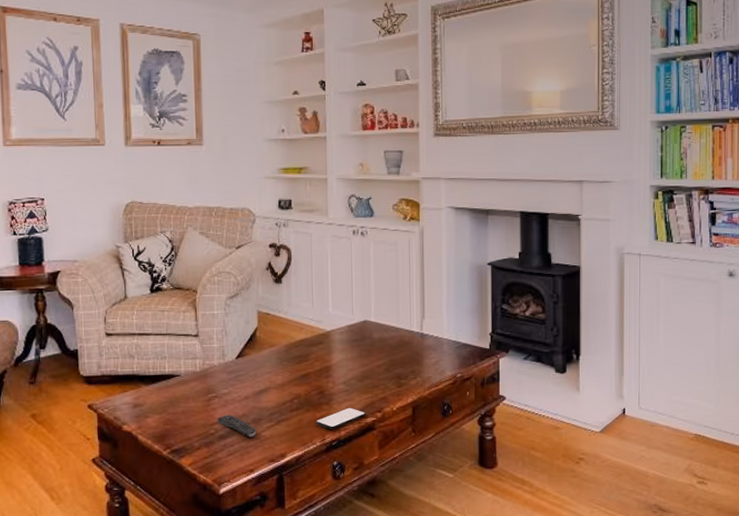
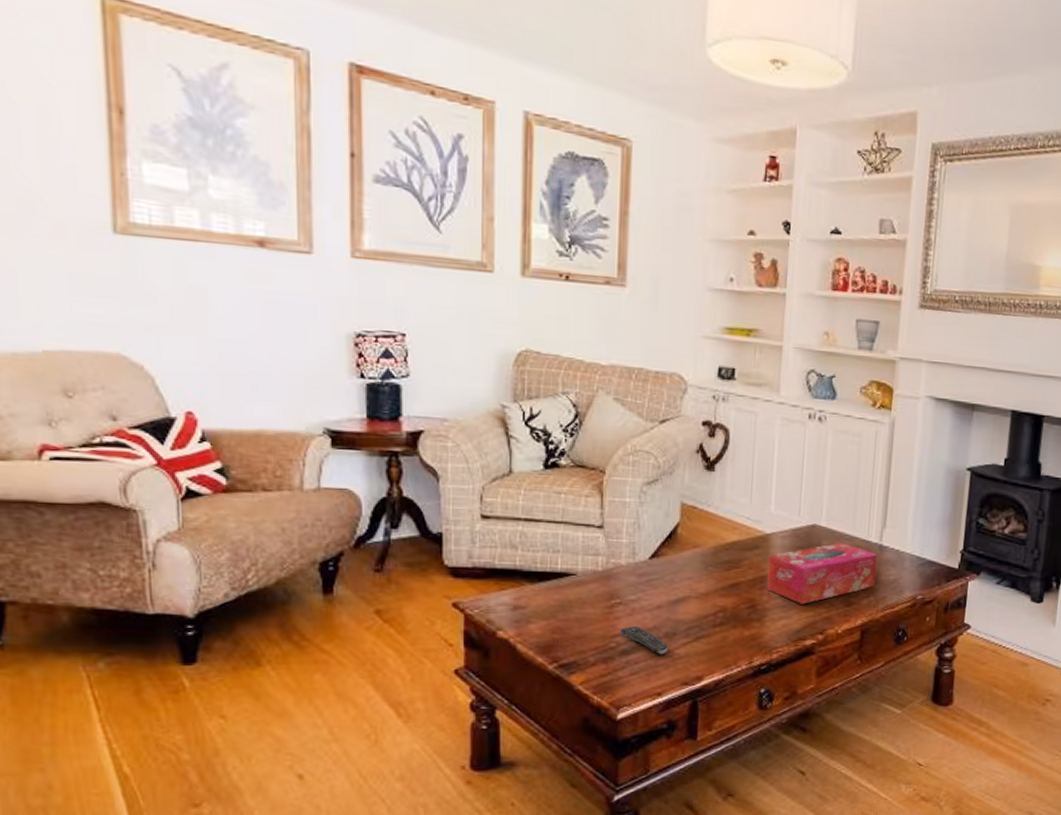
smartphone: present [316,407,366,430] -> none [743,626,805,652]
tissue box: none [330,333,421,388] -> present [766,542,877,604]

